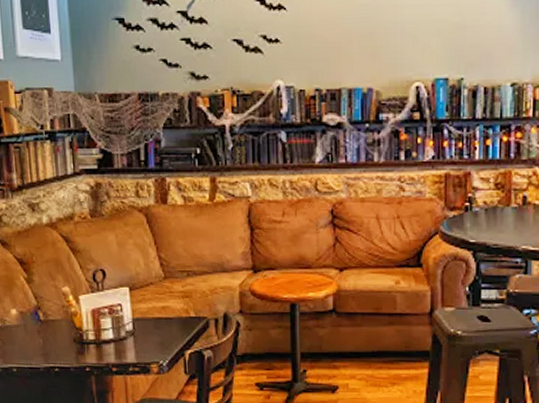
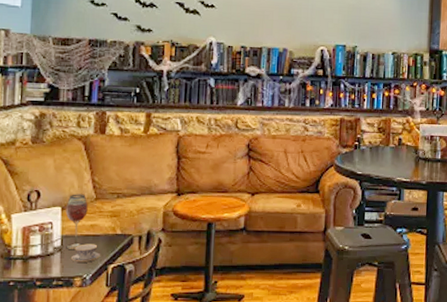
wineglass: none [133,272,158,333] -> present [65,194,88,249]
teacup: none [144,327,176,348] -> present [70,244,101,263]

